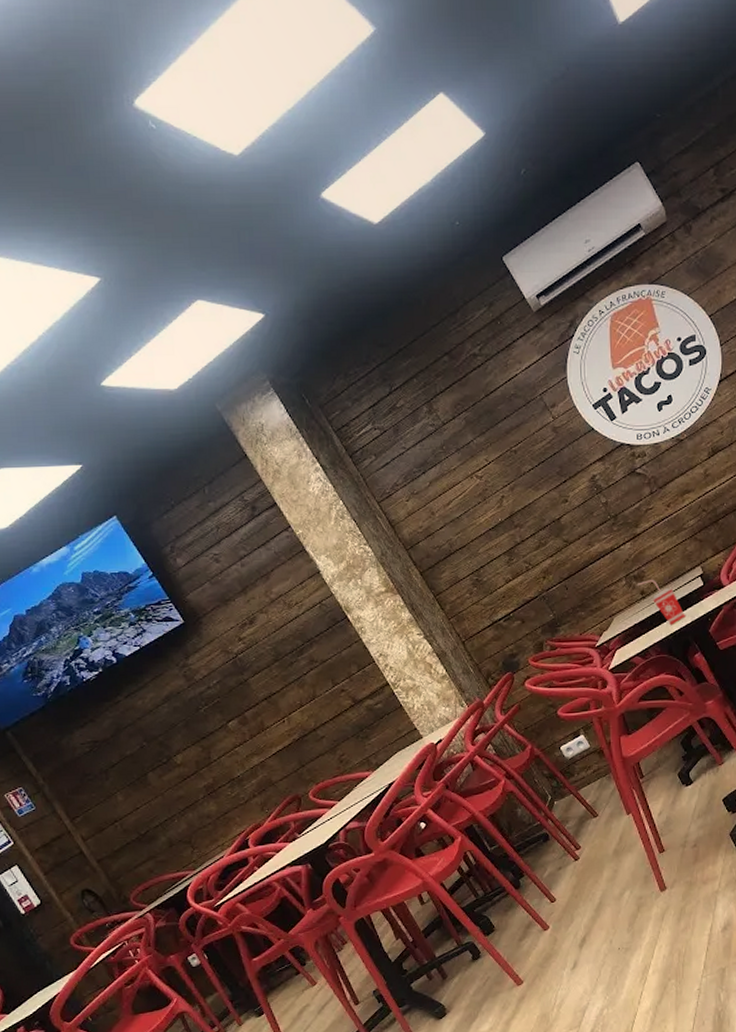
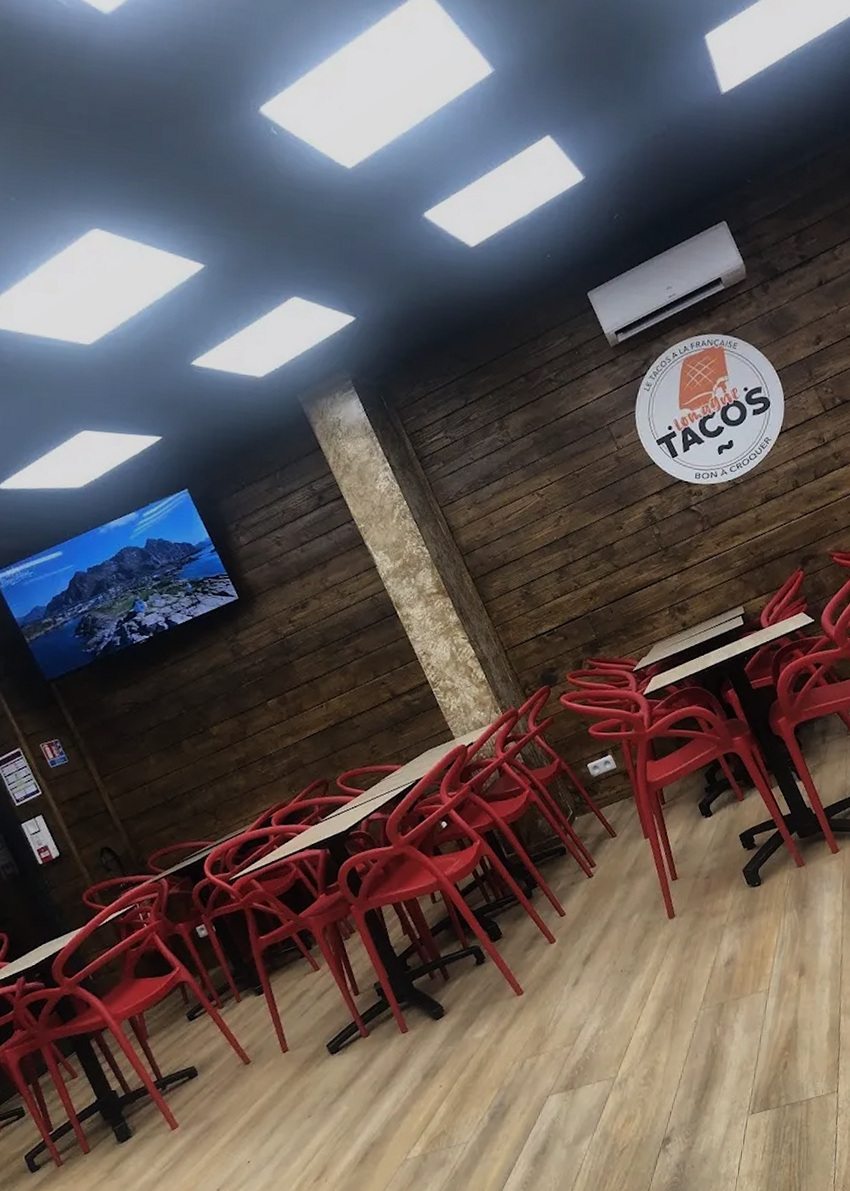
beverage cup: present [636,579,685,626] -> none [679,612,723,660]

